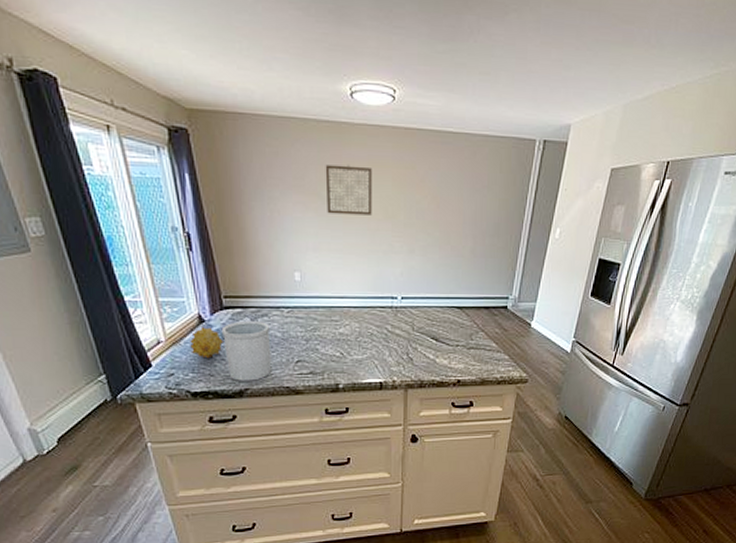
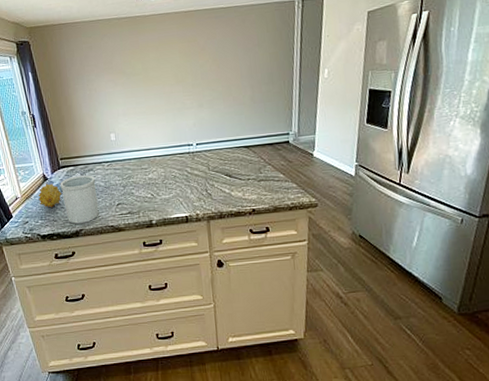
wall art: present [325,164,372,215] -> none [127,46,166,86]

